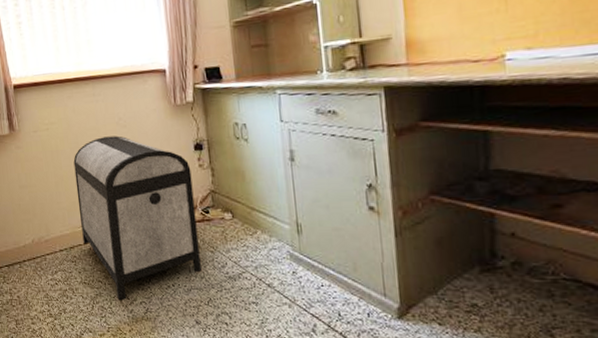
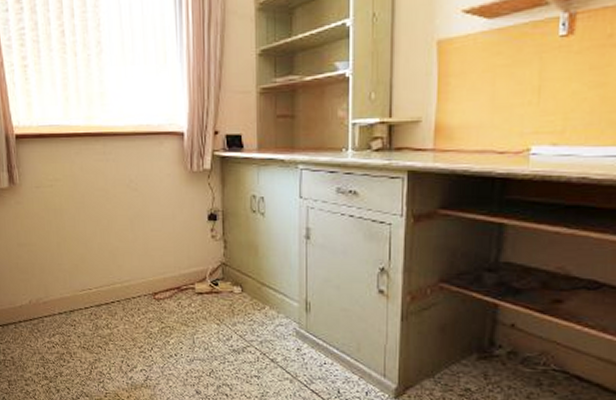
storage chest: present [73,135,202,301] -> none [78,199,206,367]

